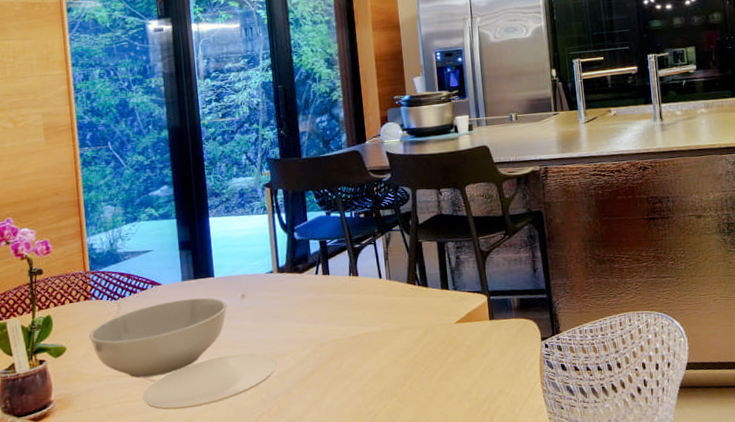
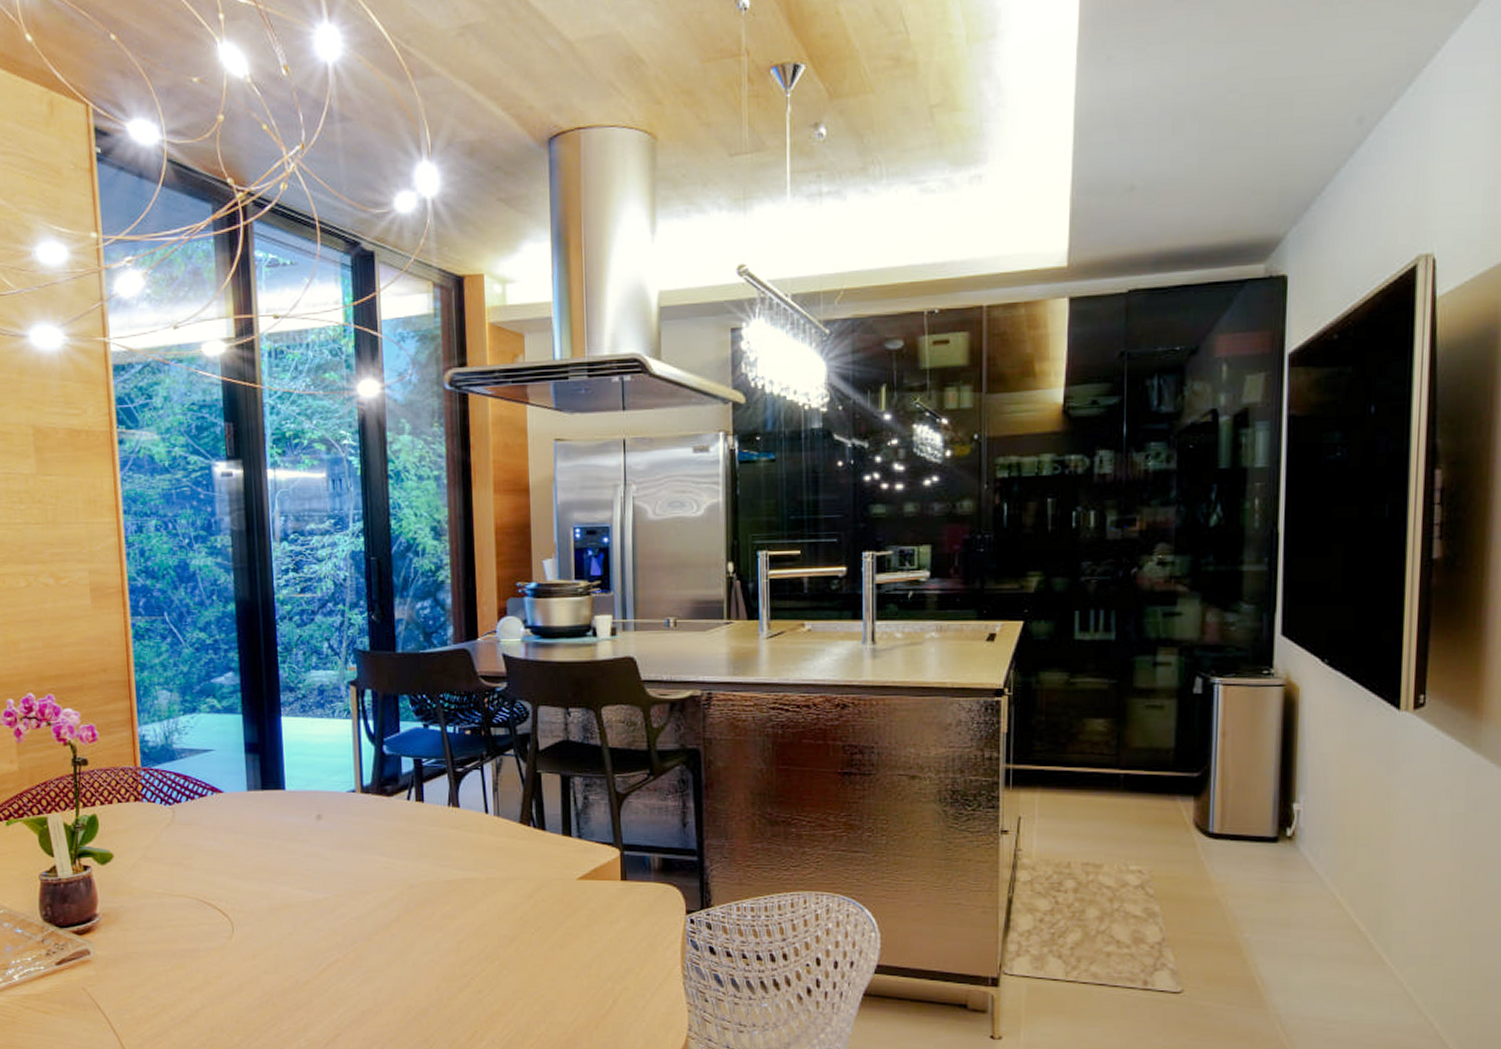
bowl: present [89,297,228,378] -> none [139,813,300,900]
plate: present [143,353,277,410] -> none [199,886,356,943]

